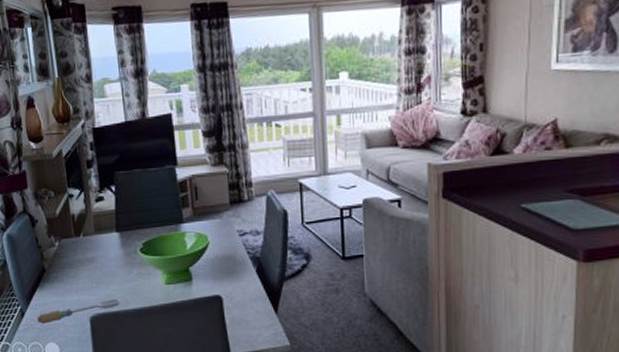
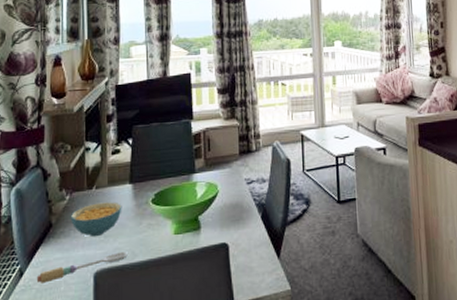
cereal bowl: none [61,250,112,284] -> present [70,202,122,237]

